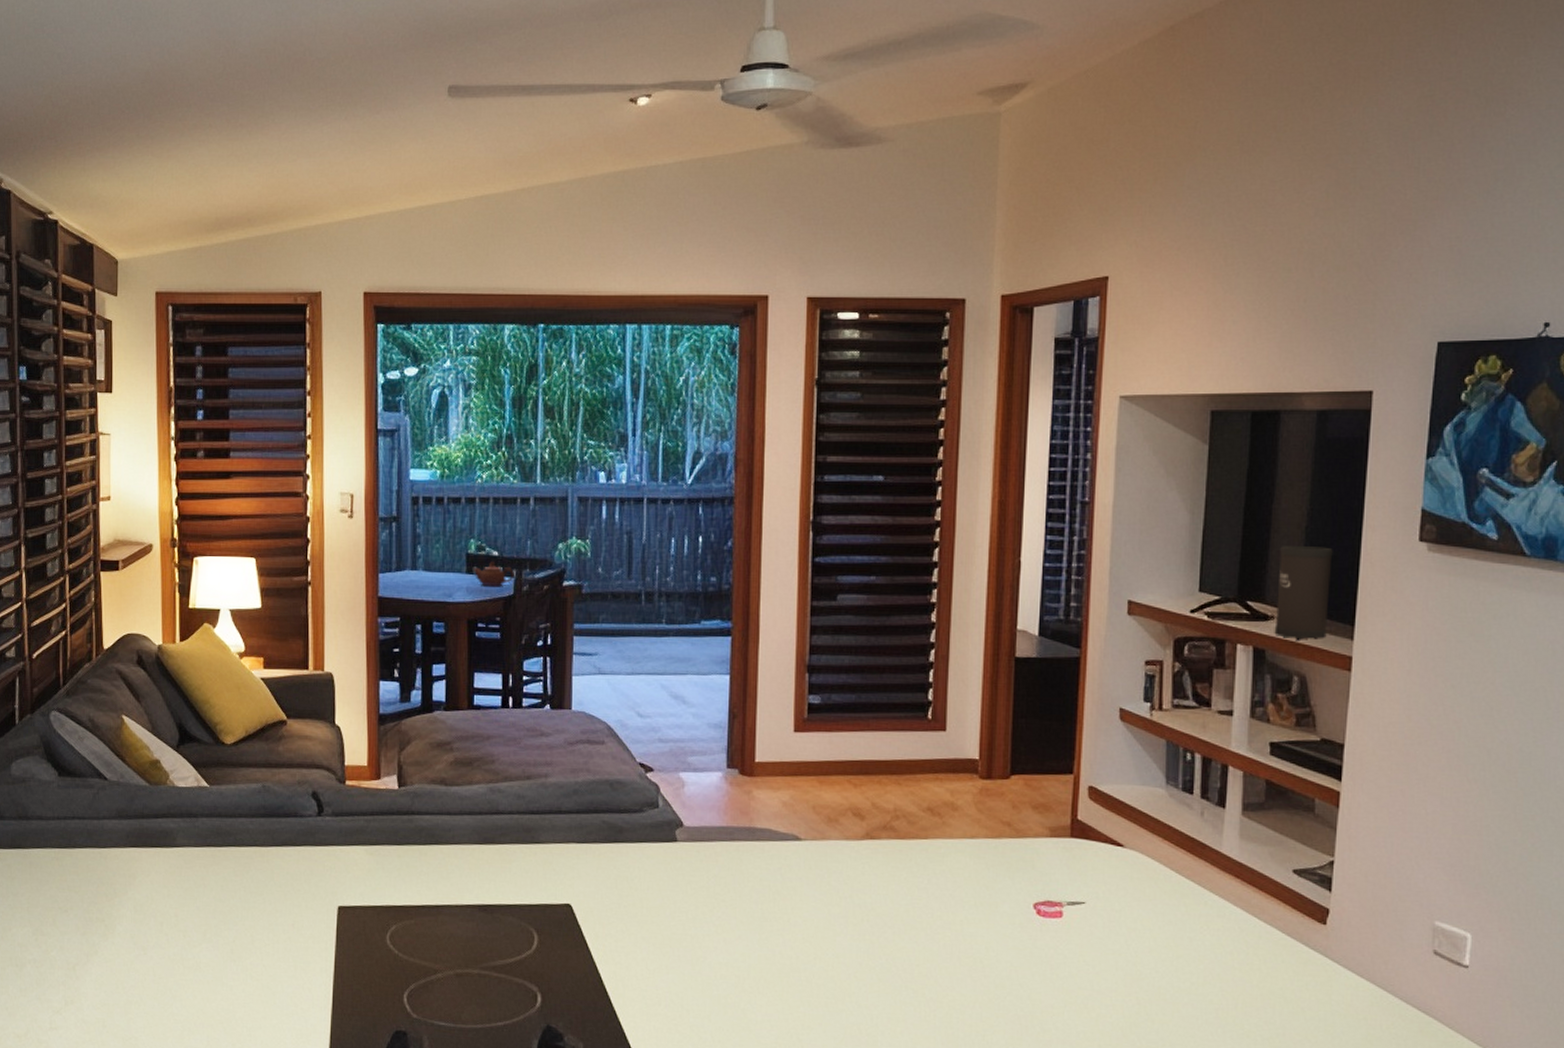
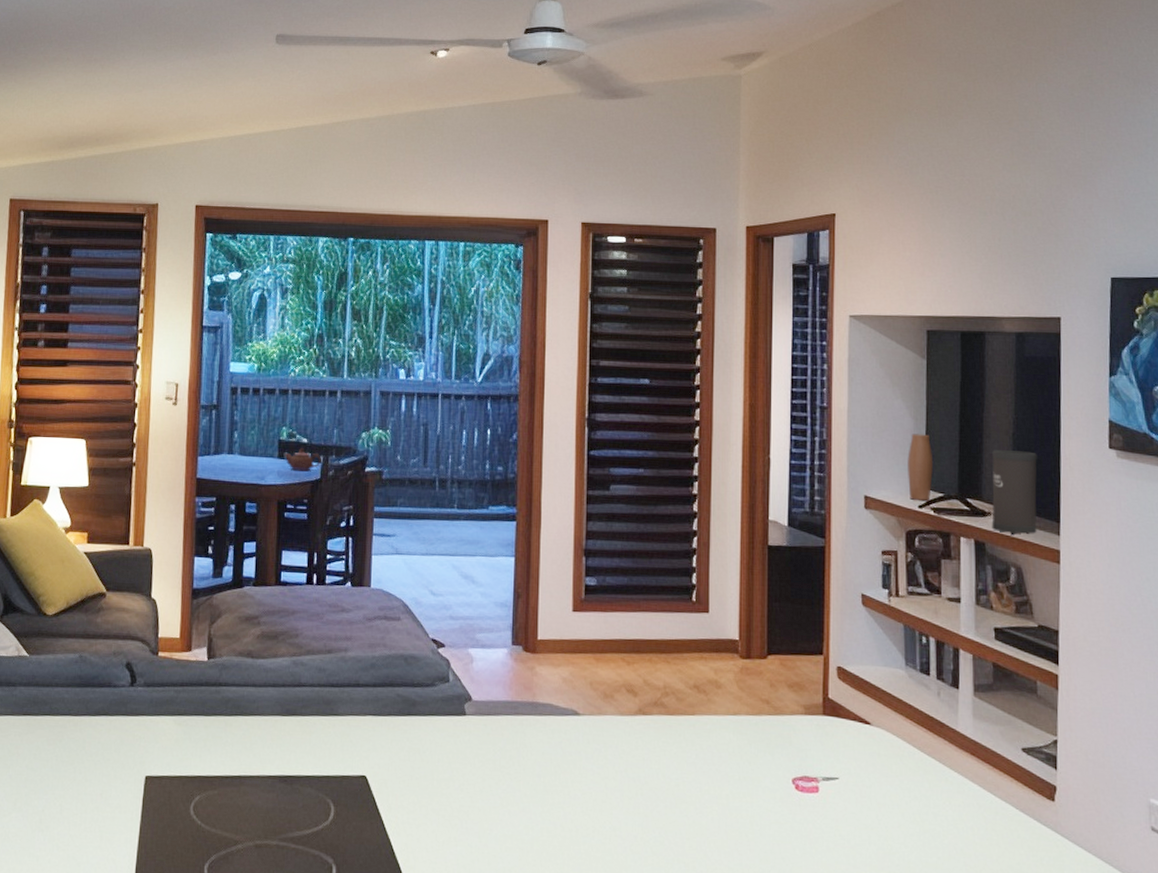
vase: none [1179,530,1211,604] -> present [908,434,934,501]

